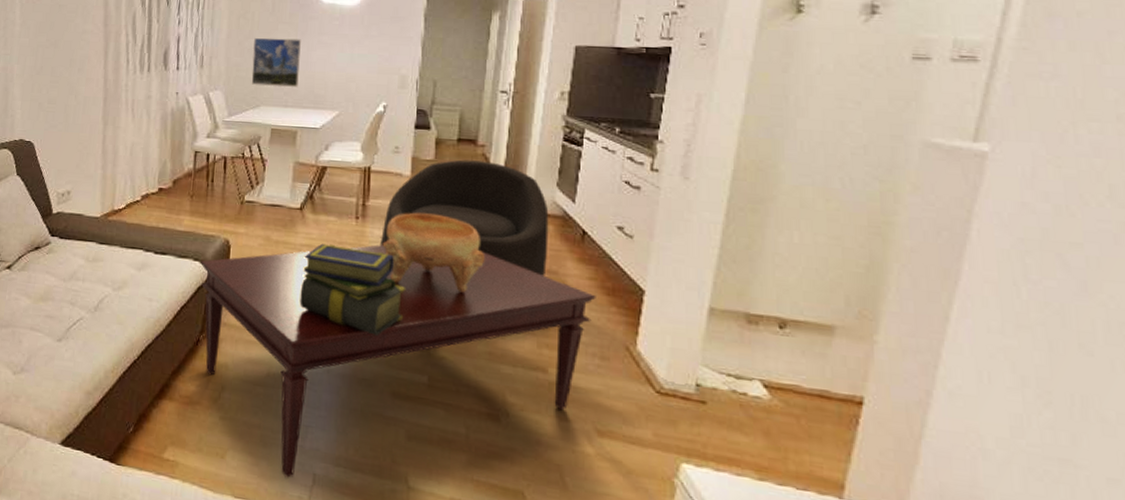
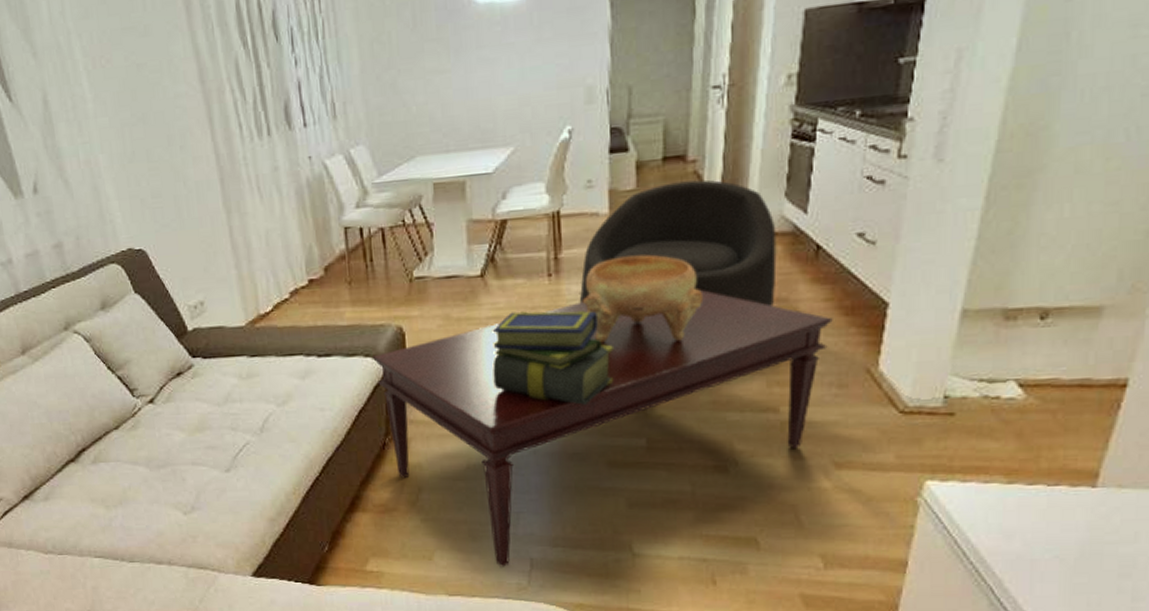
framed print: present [251,37,301,88] -> none [396,59,459,130]

